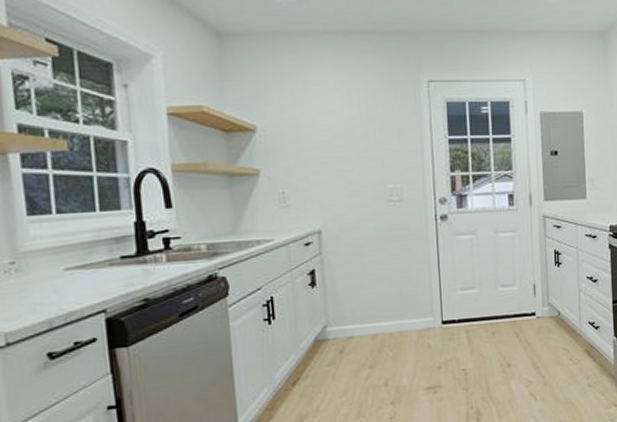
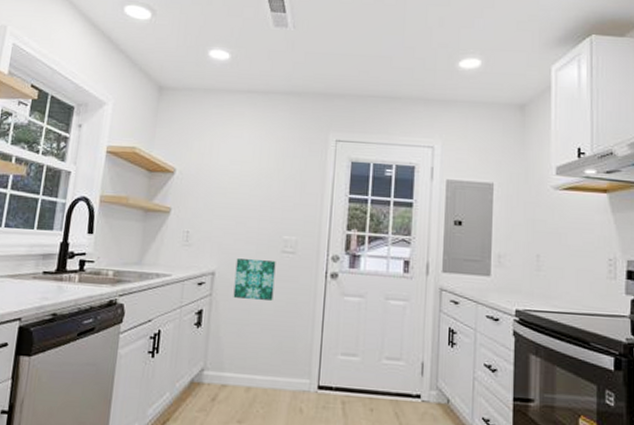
wall art: none [342,211,386,253] -> present [233,258,276,300]

